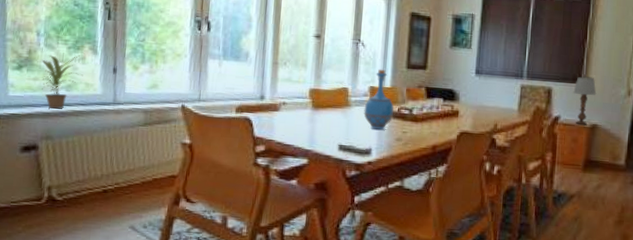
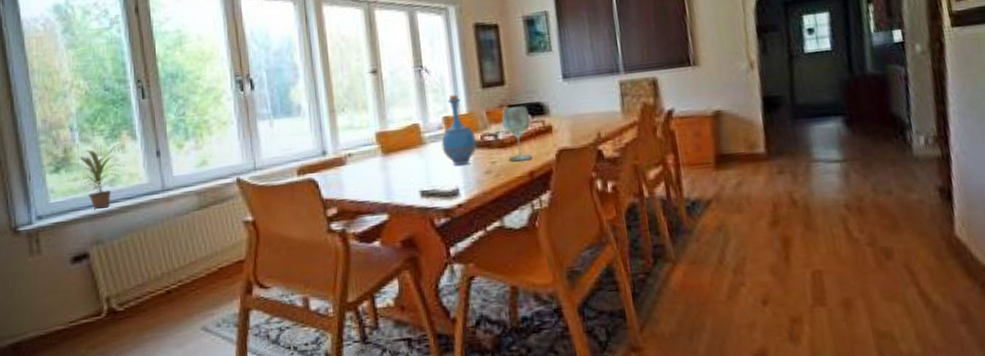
wine glass: none [417,88,443,136] -> present [501,106,533,162]
table lamp: present [573,76,597,126] -> none [683,55,712,116]

